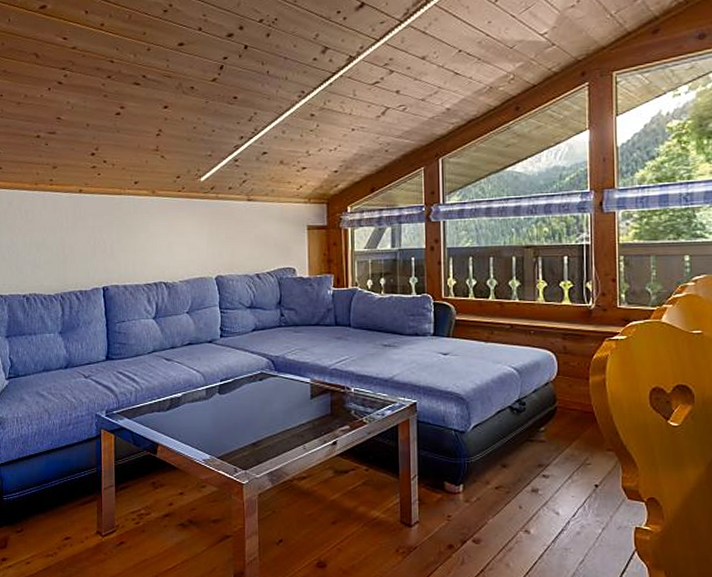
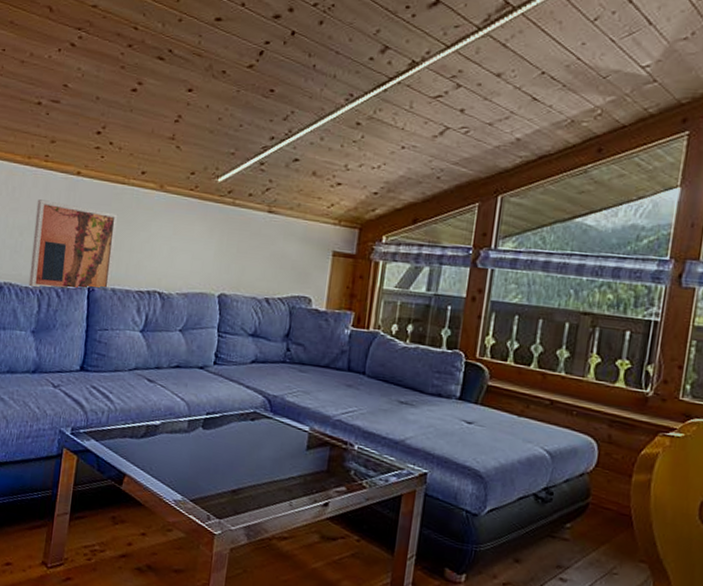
wall art: none [48,218,122,296] -> present [28,199,118,290]

